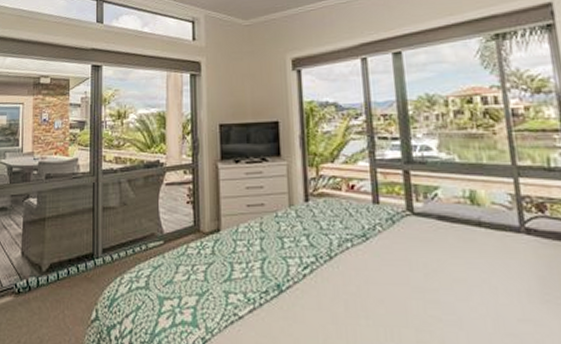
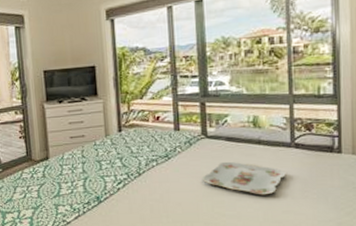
serving tray: none [410,247,518,296] -> present [203,161,286,195]

